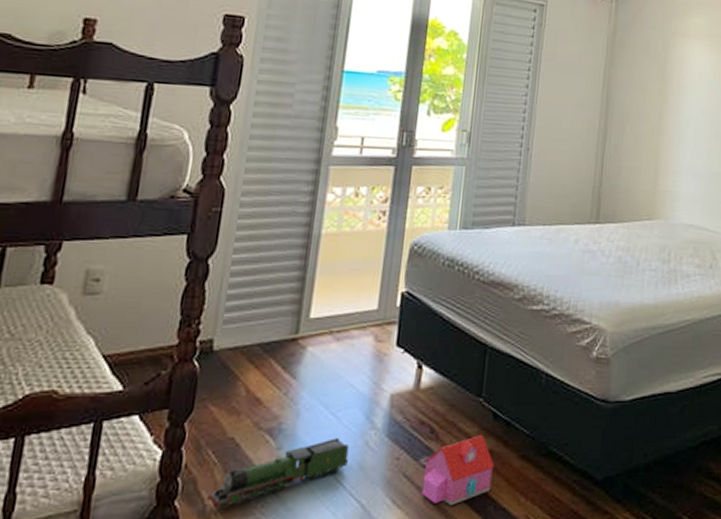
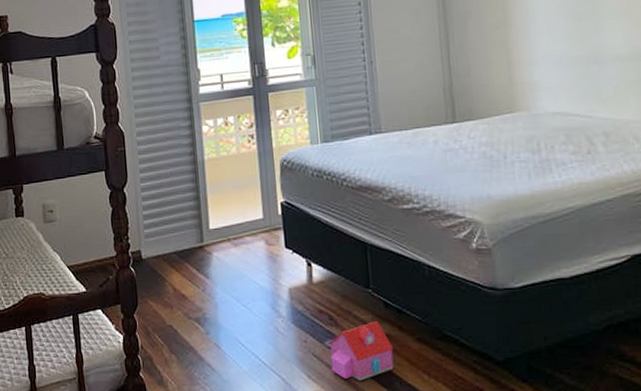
toy train: present [207,438,349,509] -> none [162,325,265,379]

